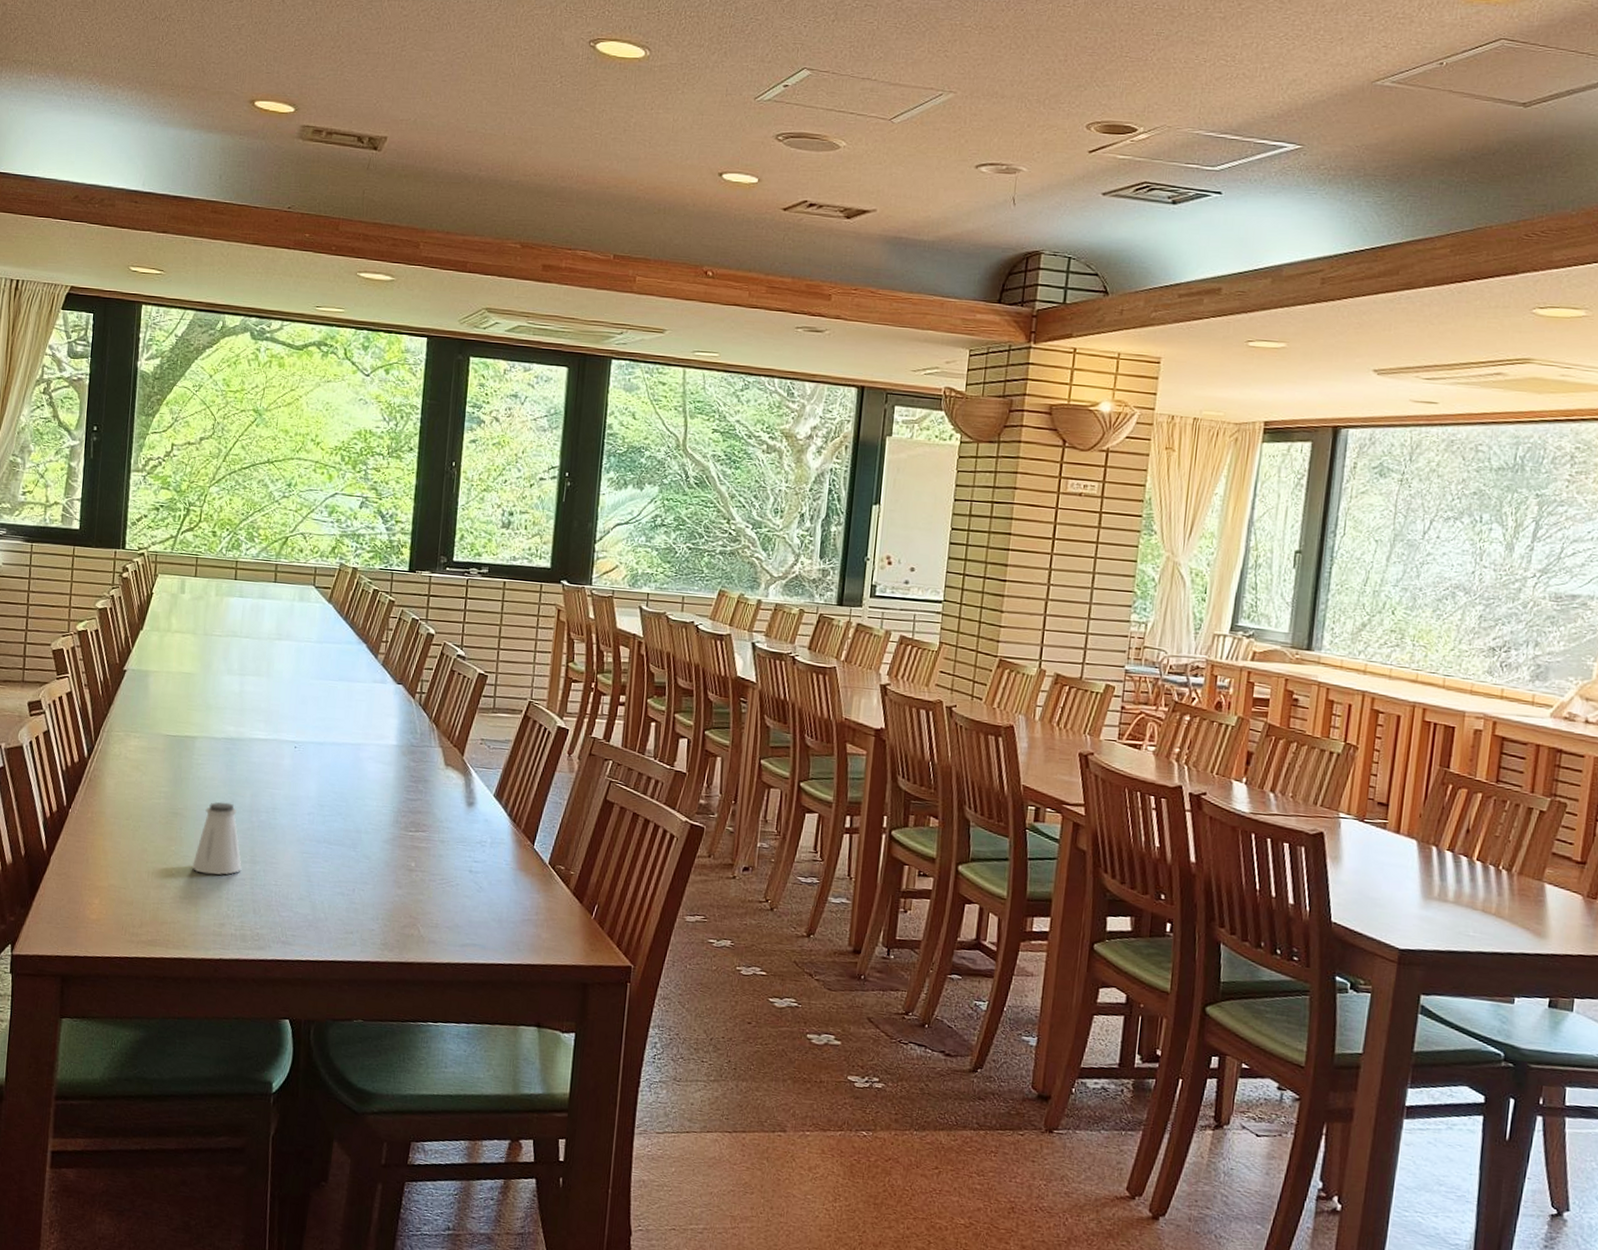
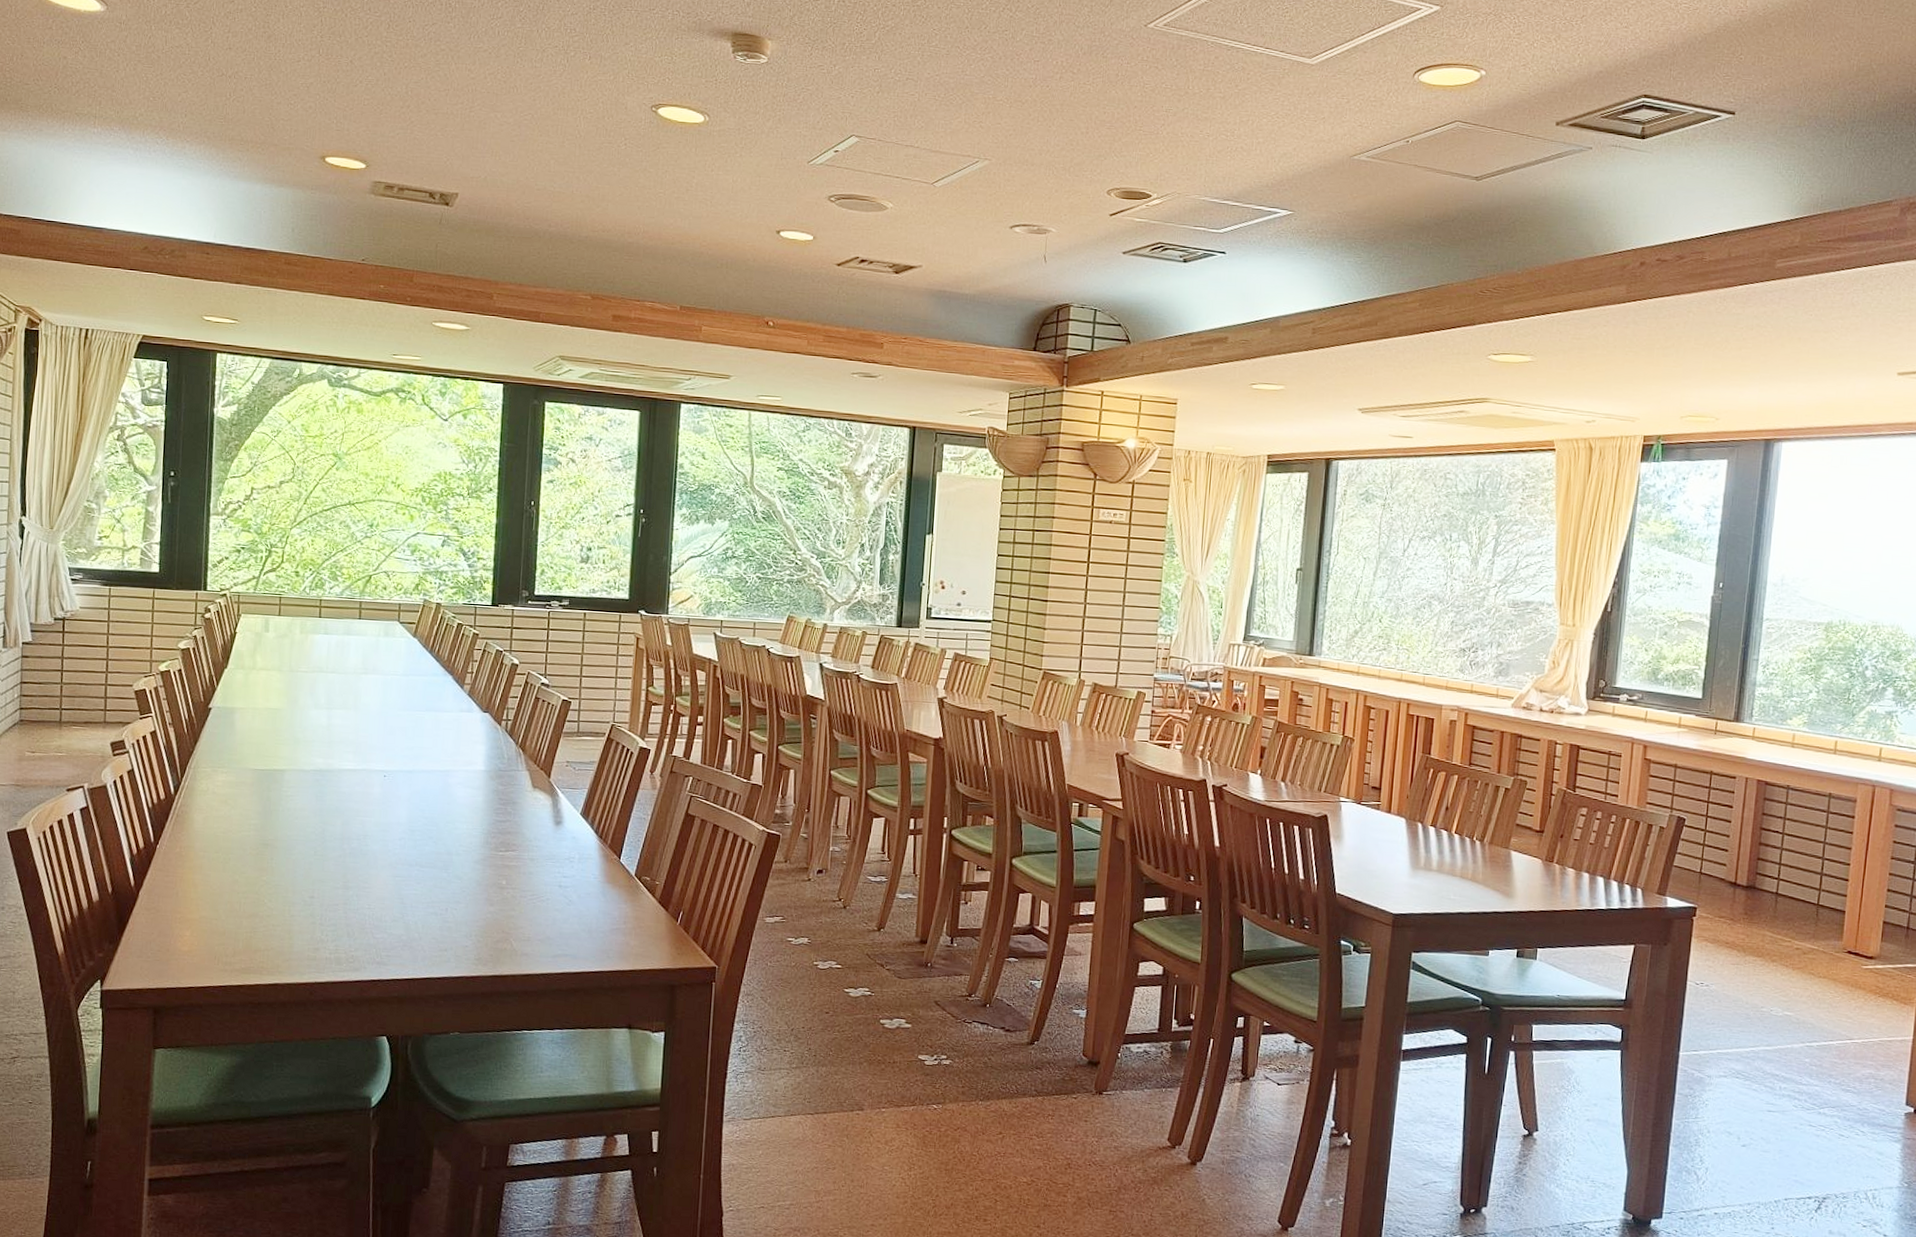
saltshaker: present [191,802,242,875] -> none [284,831,335,902]

